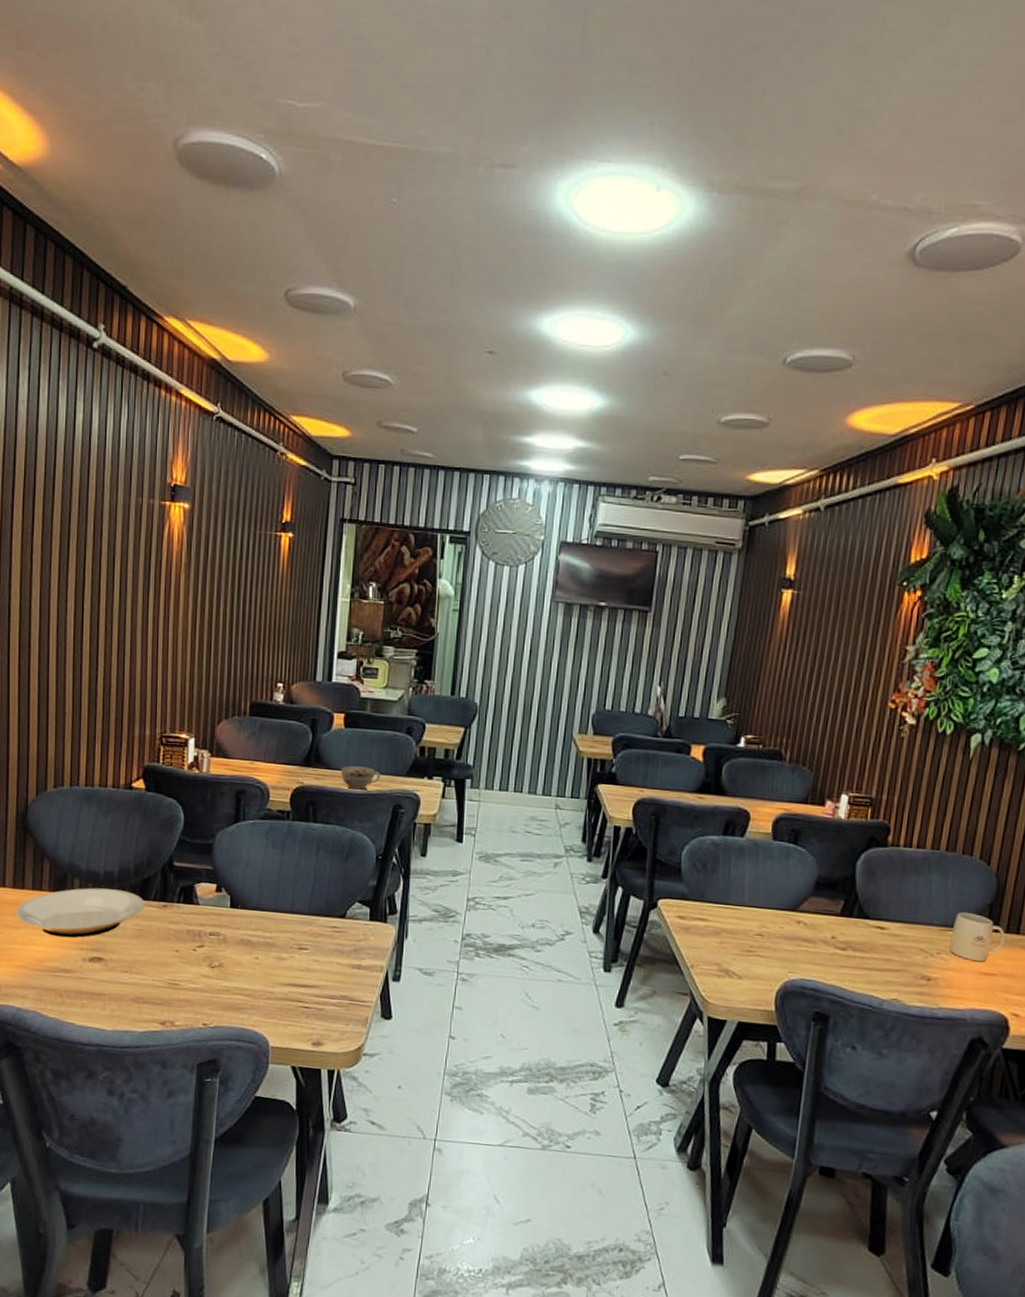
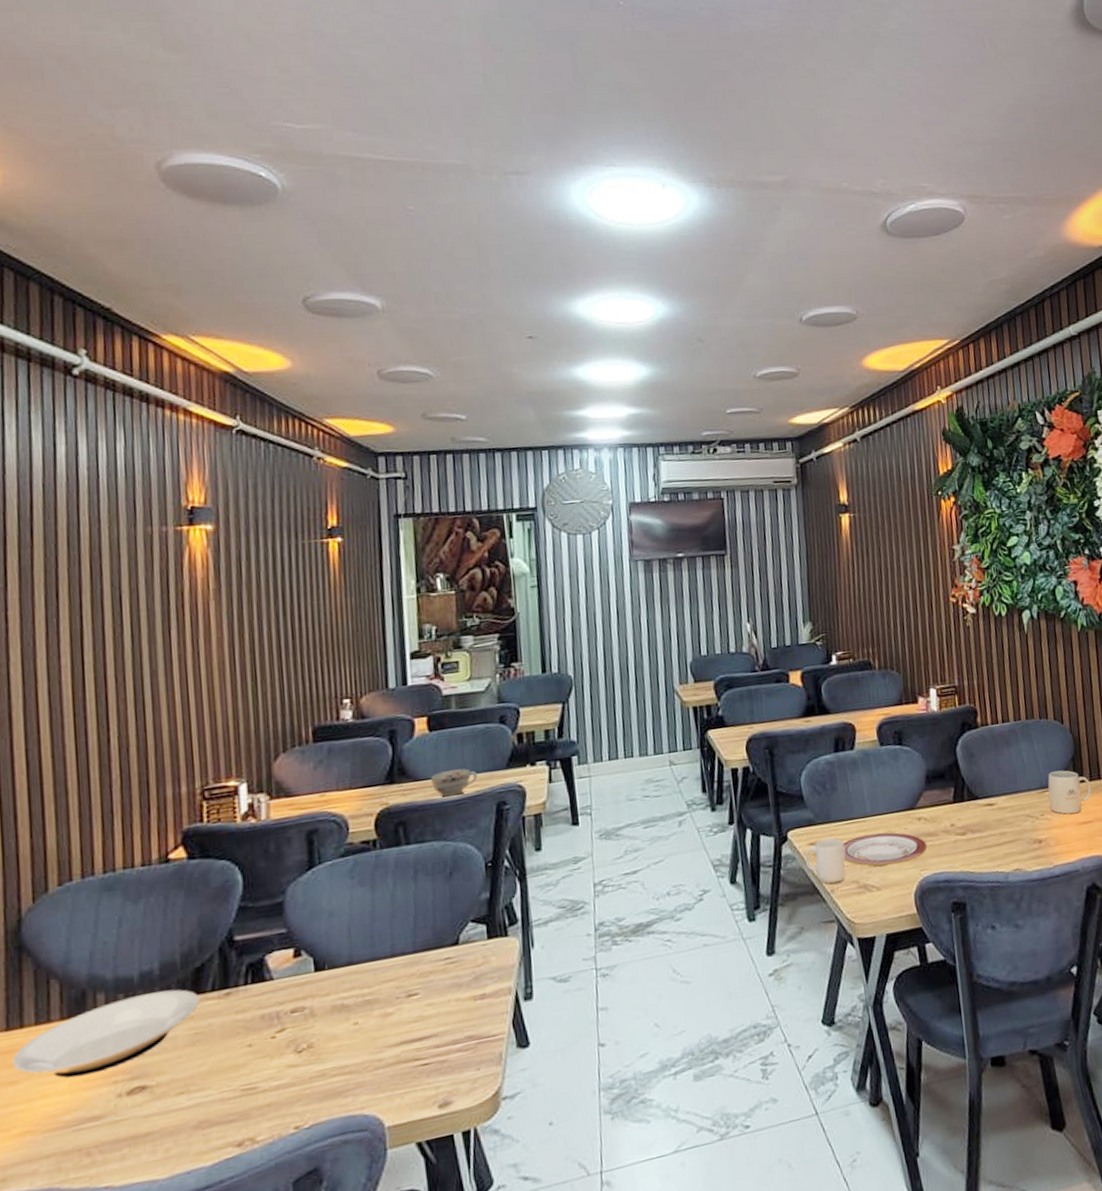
cup: none [670,915,714,961] -> present [805,838,846,884]
plate: none [710,922,801,961] -> present [842,832,928,867]

